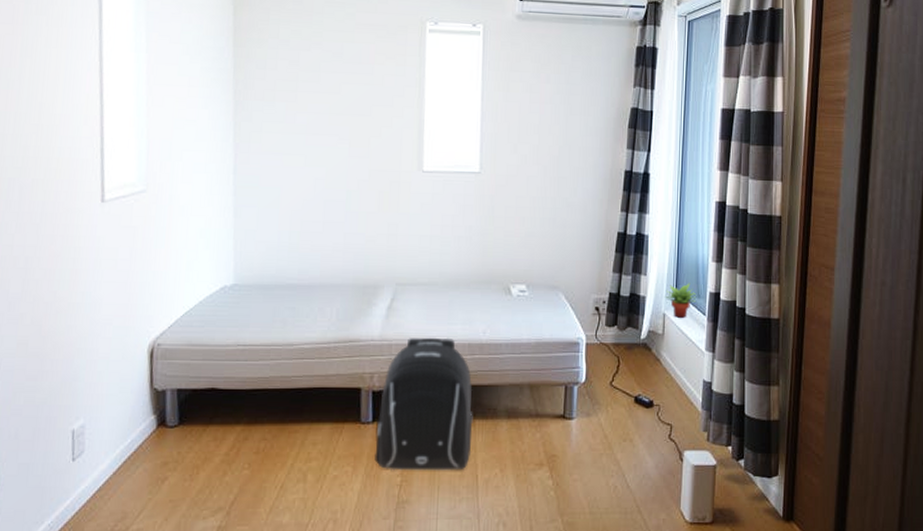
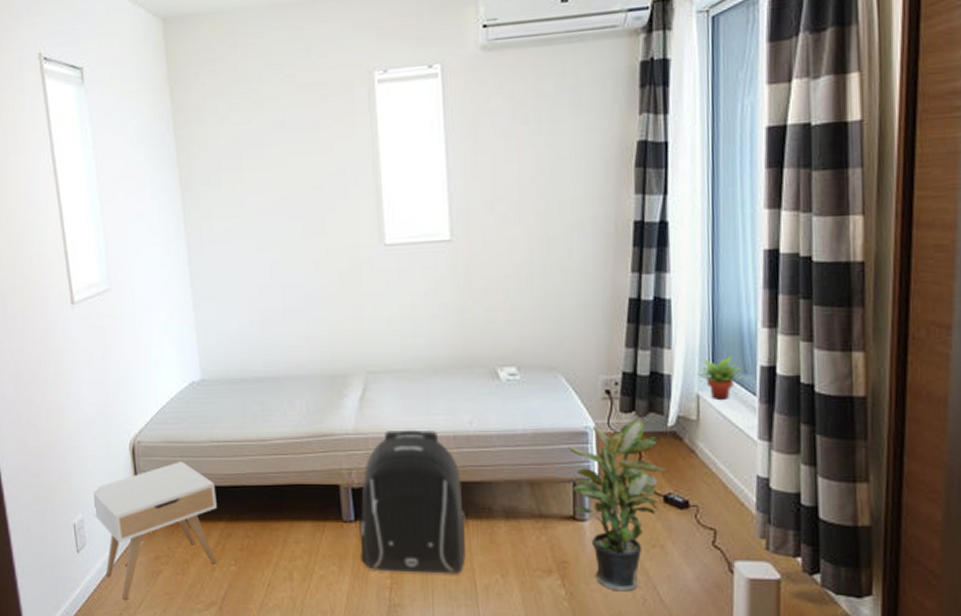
nightstand: none [97,364,237,509] -> present [94,460,217,600]
potted plant: none [563,332,640,480] -> present [567,419,669,592]

